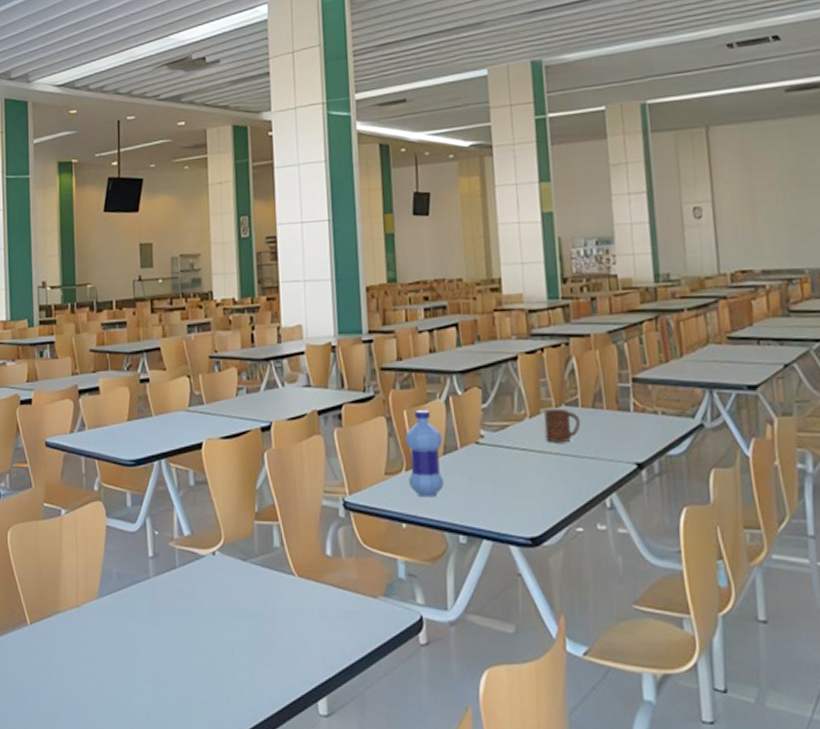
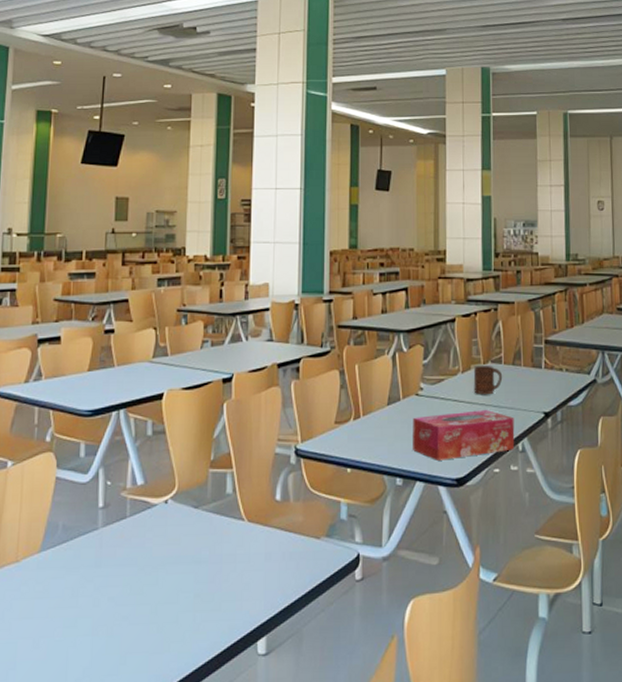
water bottle: present [405,409,444,498] -> none [355,364,387,444]
tissue box: none [474,460,601,517] -> present [412,410,515,461]

